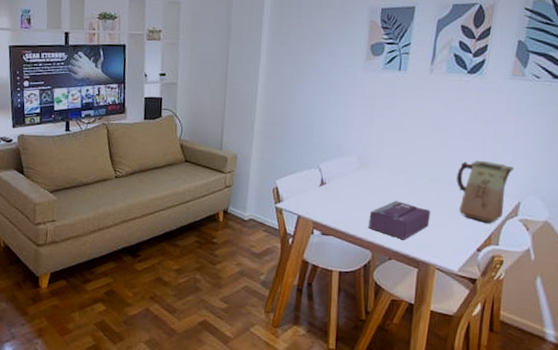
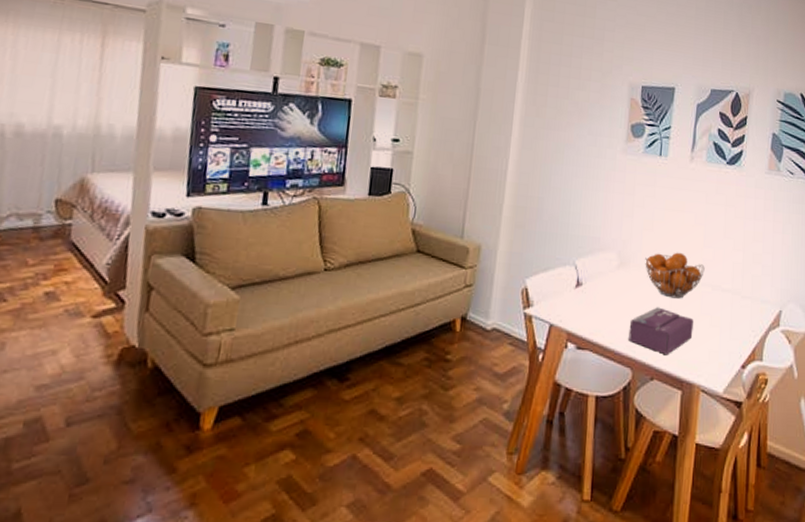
fruit basket: none [384,154,443,194] -> present [645,252,705,299]
vase: present [456,160,514,223] -> none [719,261,774,335]

